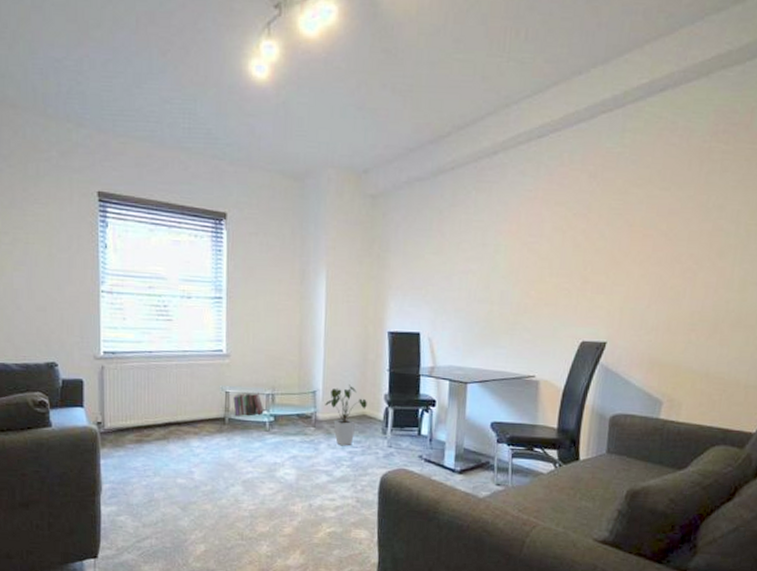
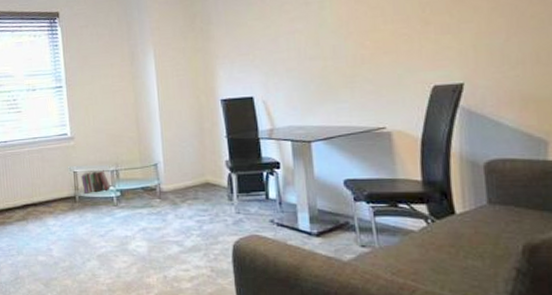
house plant: present [325,384,367,446] -> none [167,154,209,216]

